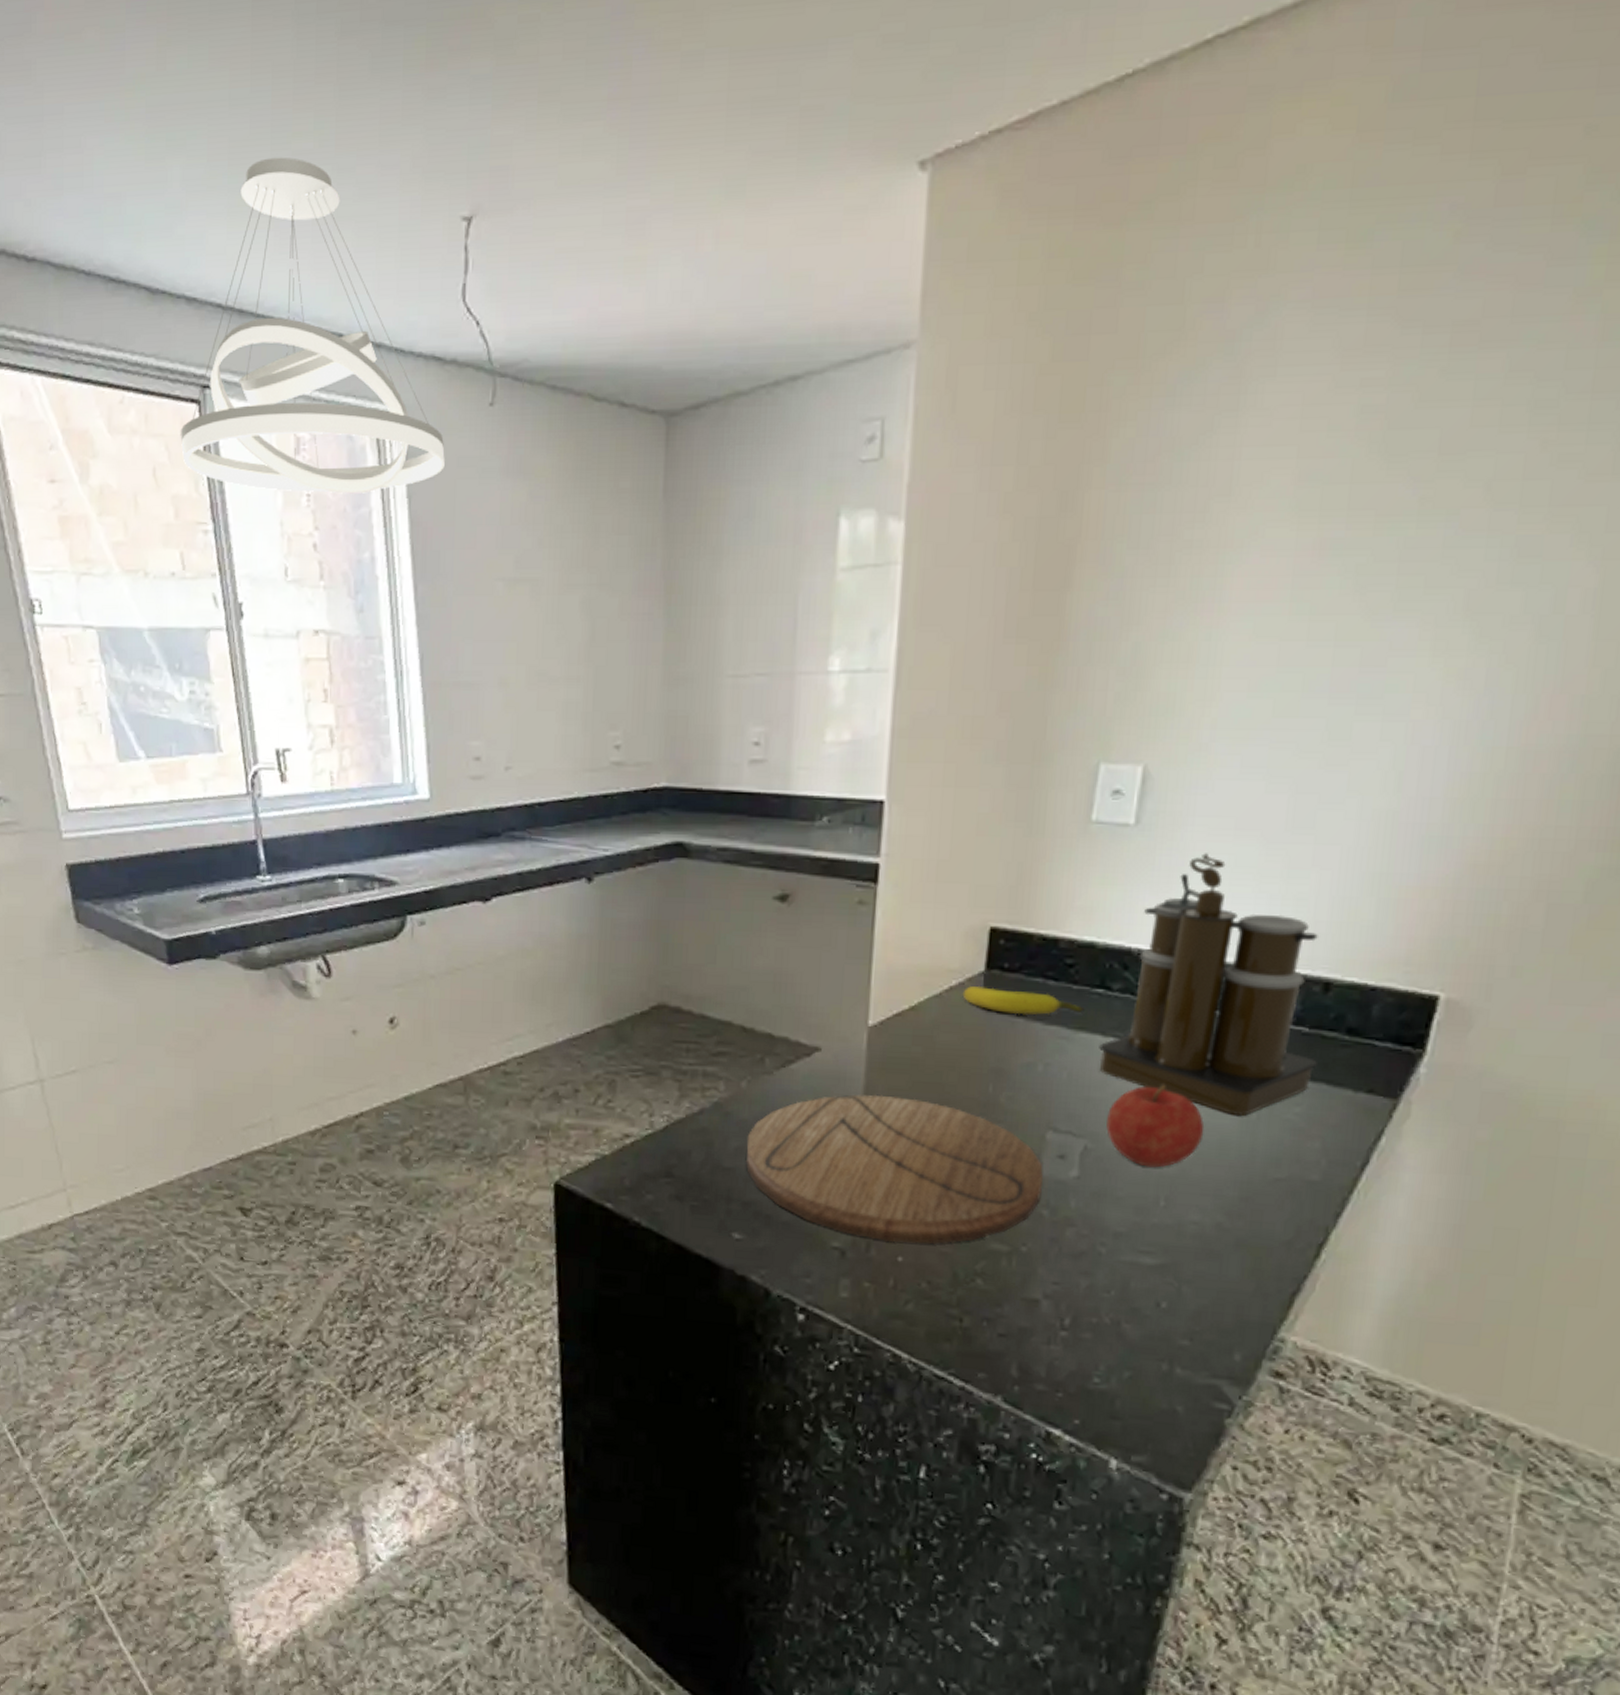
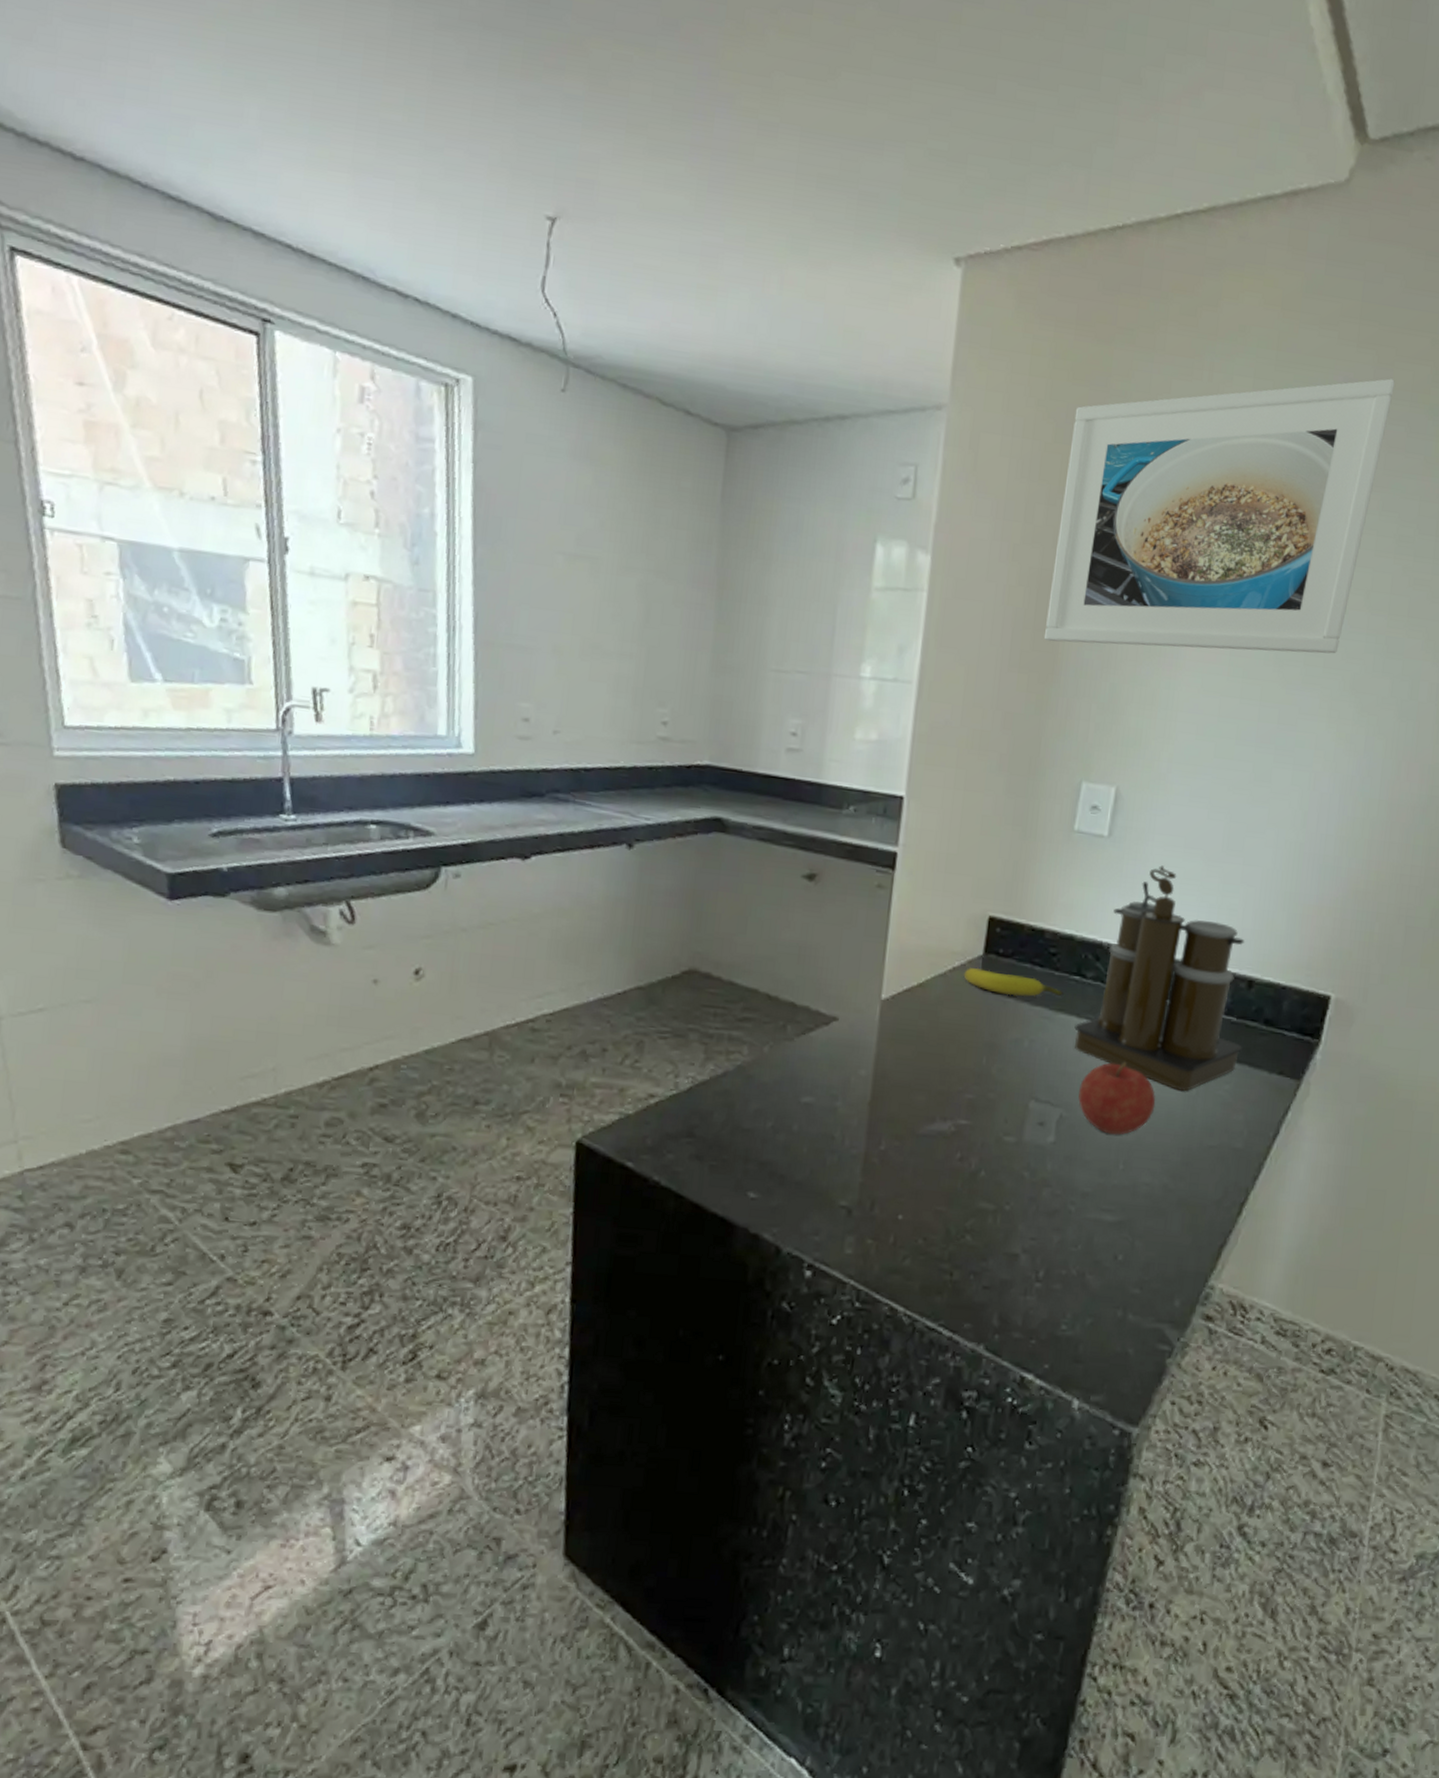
pendant light: present [180,157,445,494] -> none [233,119,514,452]
cutting board: present [746,1094,1044,1245] -> none [764,1062,1026,1204]
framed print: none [1046,192,1528,603] -> present [1043,378,1395,654]

